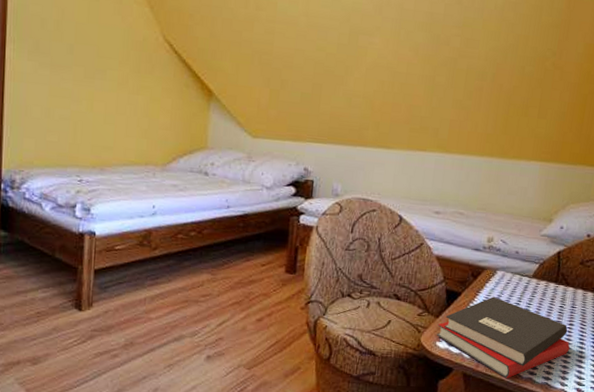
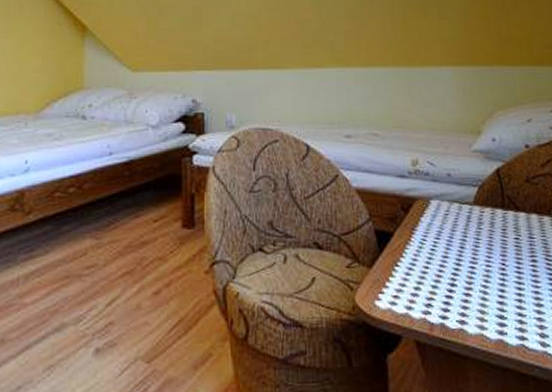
hardback book: present [436,296,570,379] -> none [372,234,540,344]

